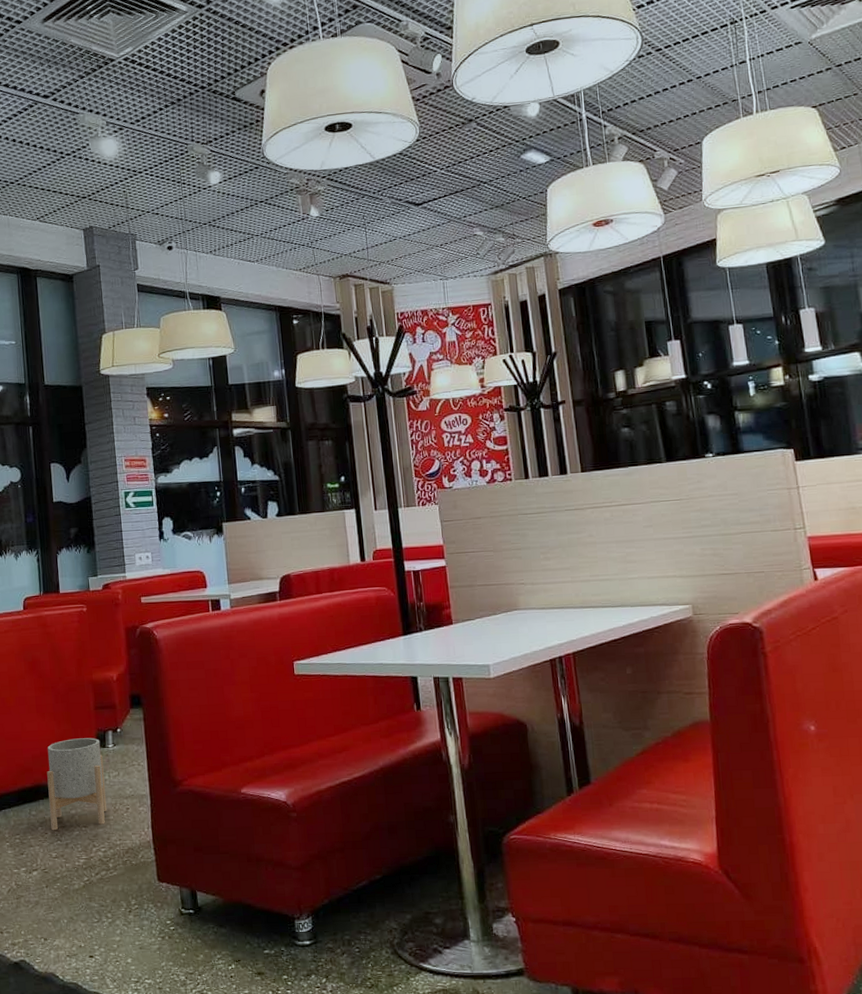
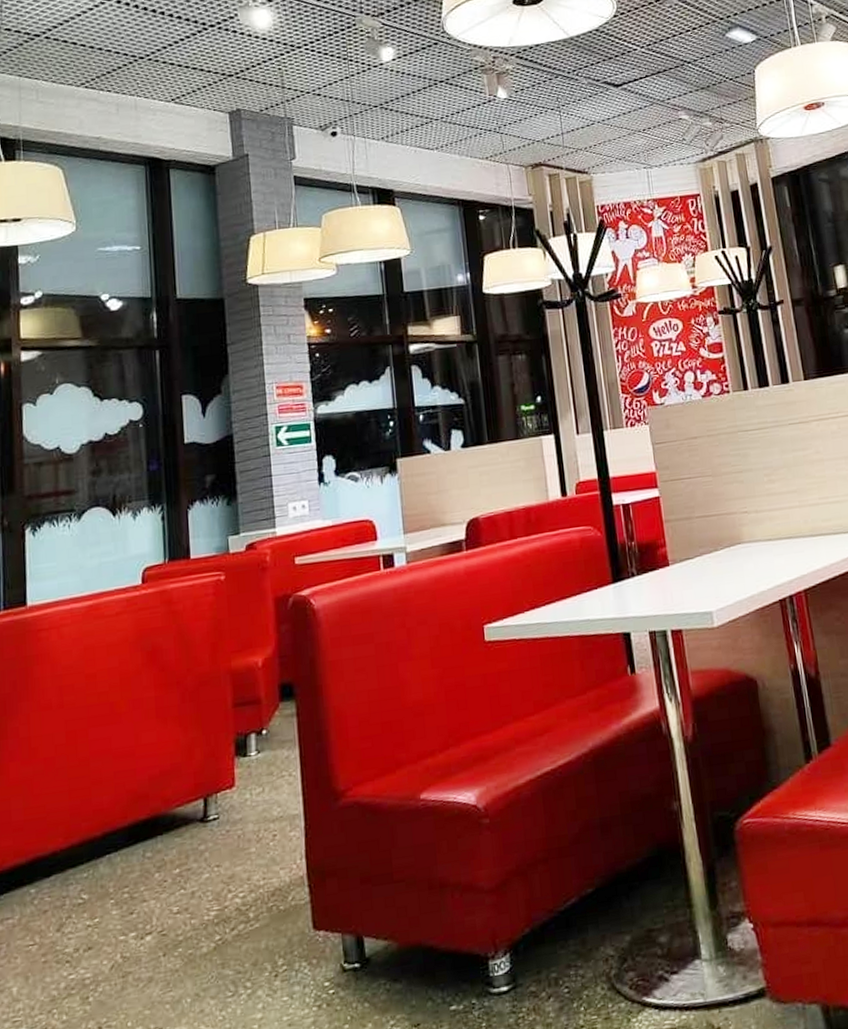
planter: present [47,738,107,831] -> none [168,745,248,877]

